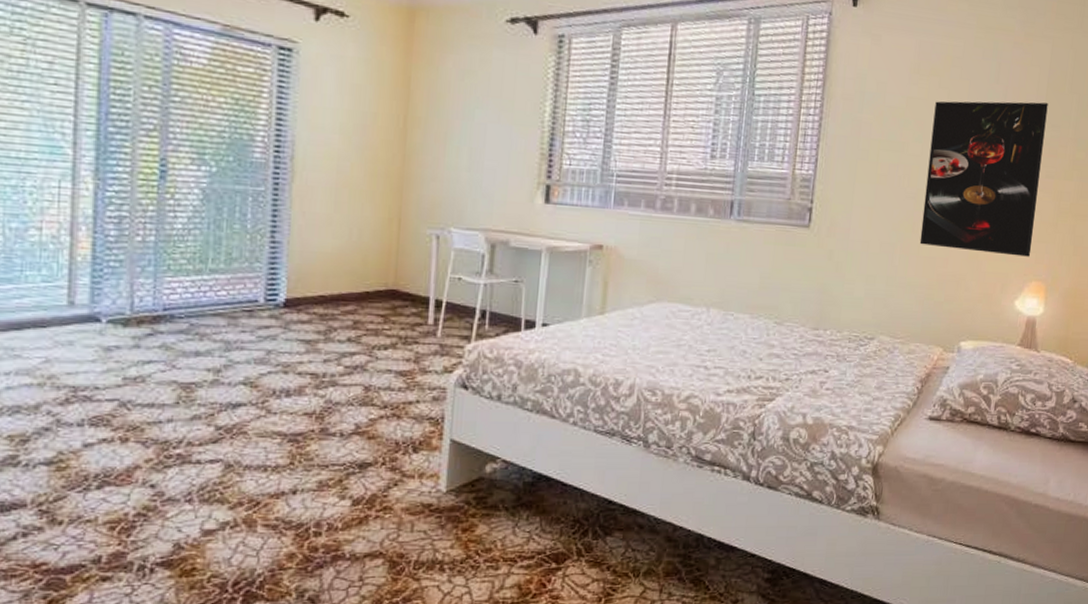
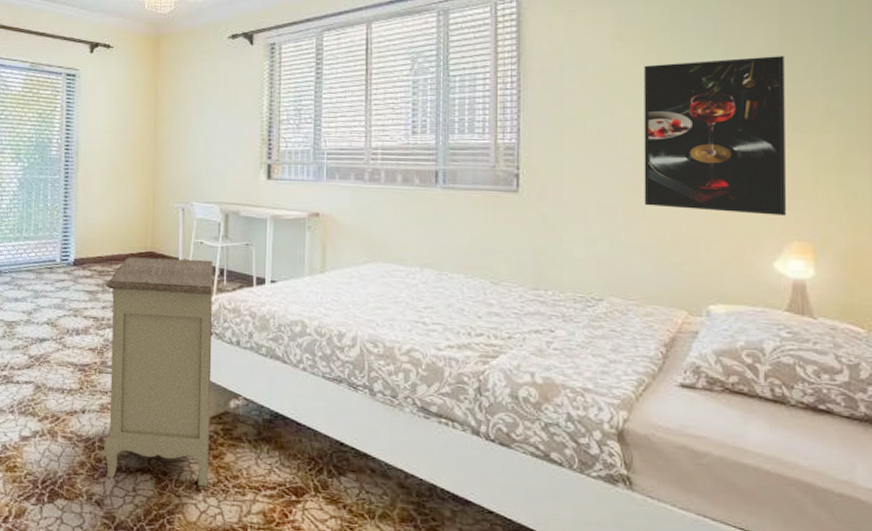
nightstand: none [311,296,474,568] -> present [95,257,213,486]

